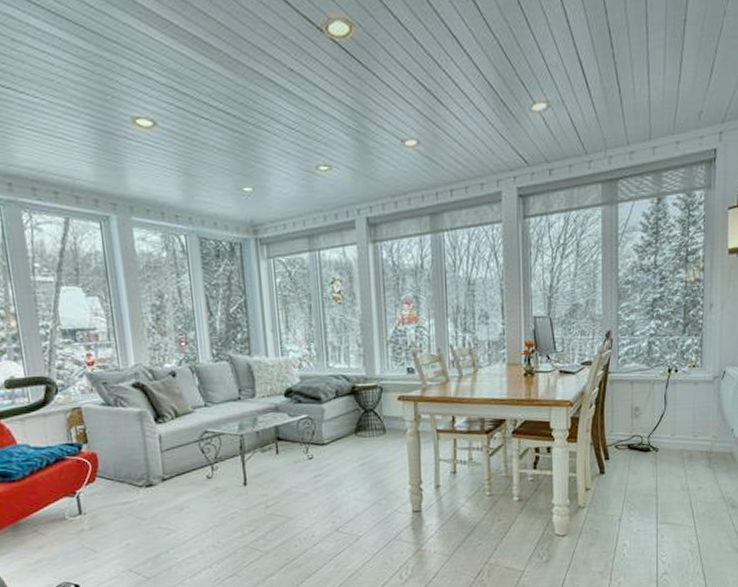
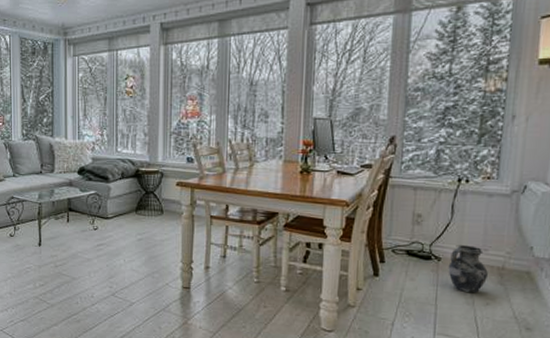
ceramic jug: none [665,433,698,479] -> present [448,245,488,292]

